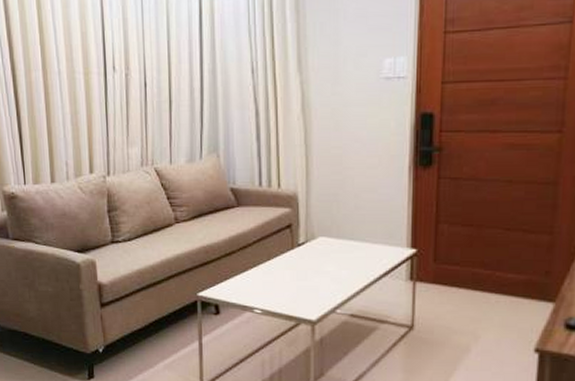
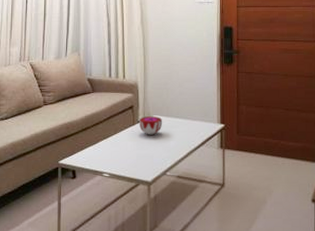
decorative bowl: none [299,238,331,262] -> present [138,116,162,135]

